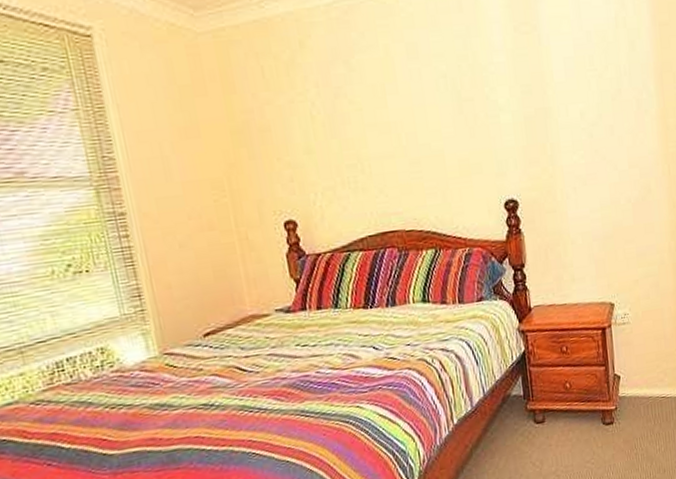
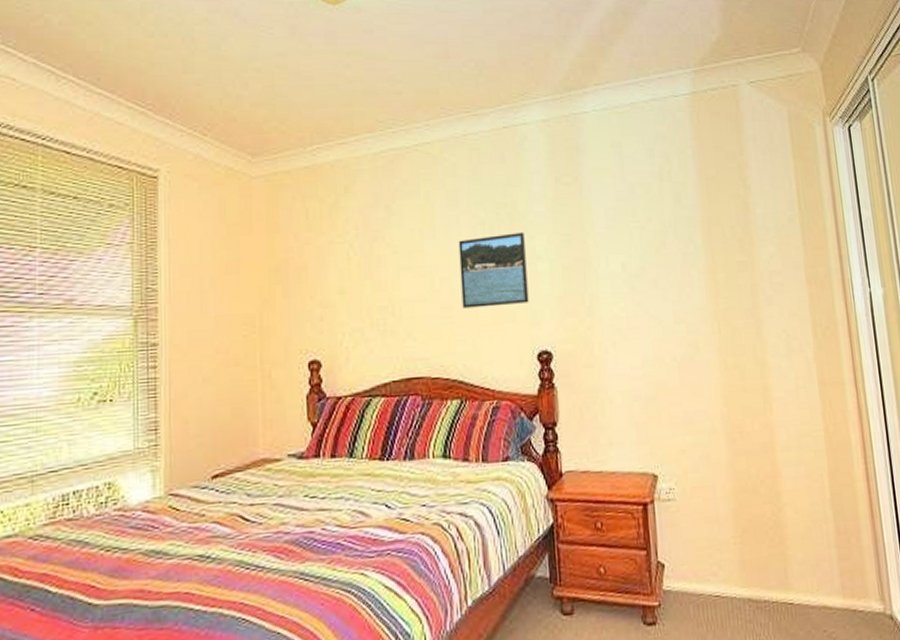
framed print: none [421,84,494,163] -> present [458,232,529,308]

